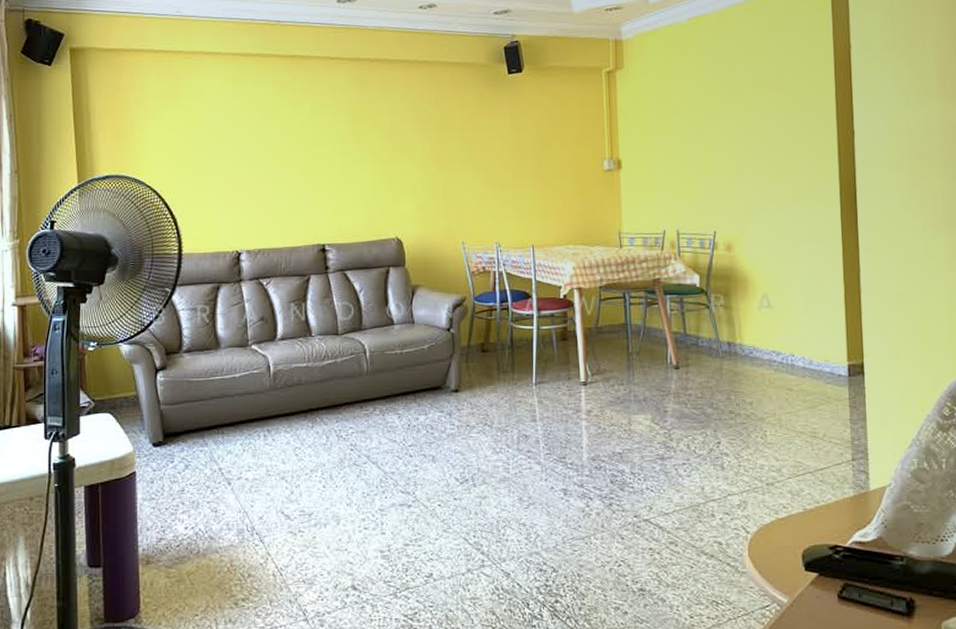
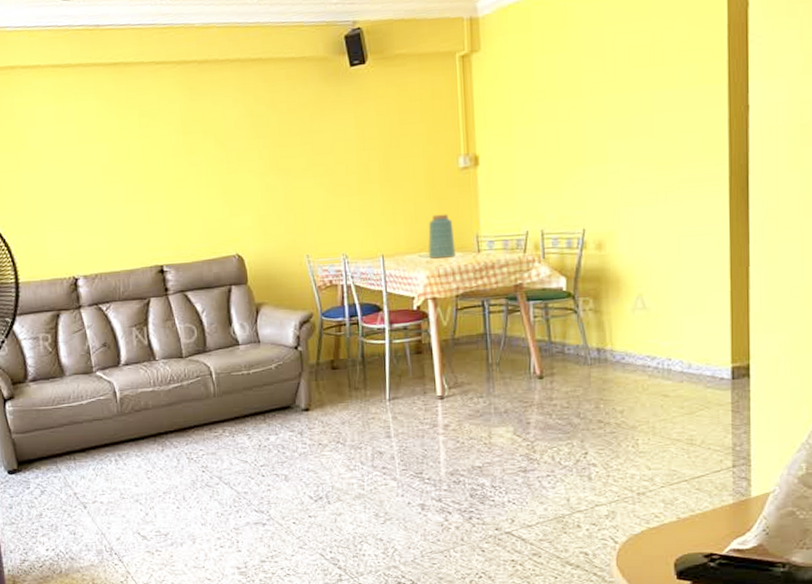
vase: none [574,210,600,253] -> present [428,213,456,260]

